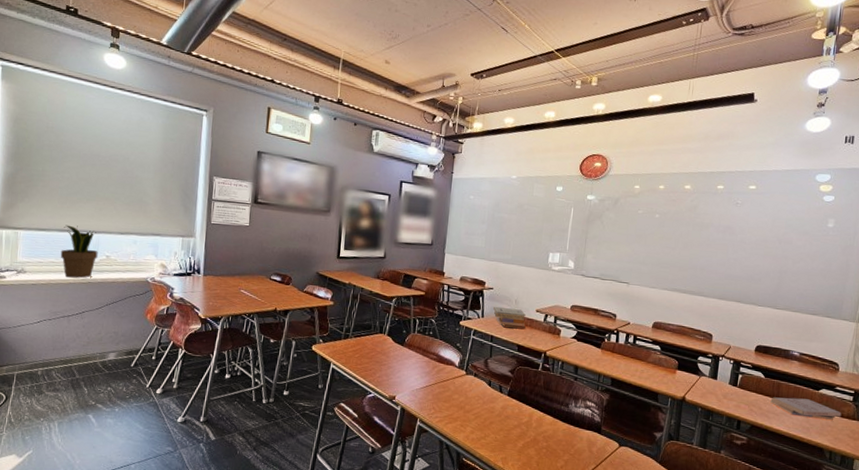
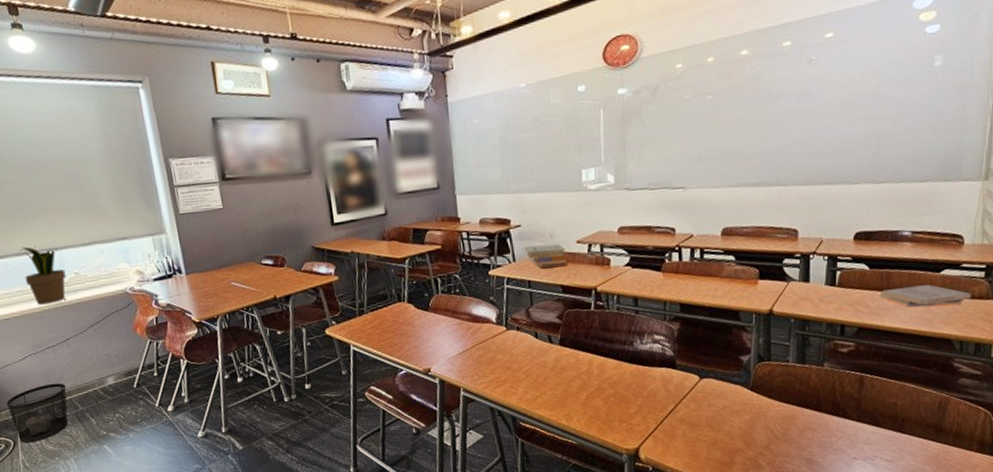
waste bin: none [10,349,69,401] -> present [6,383,68,443]

